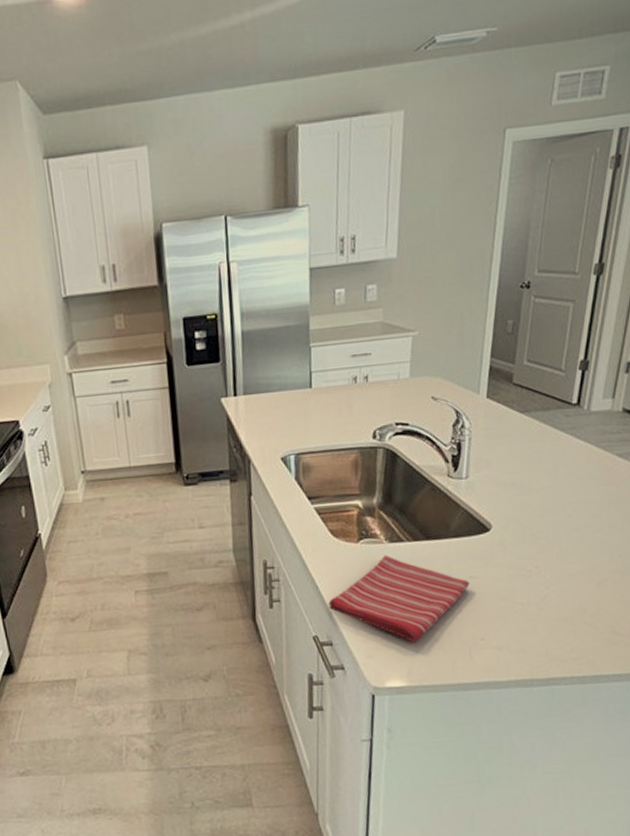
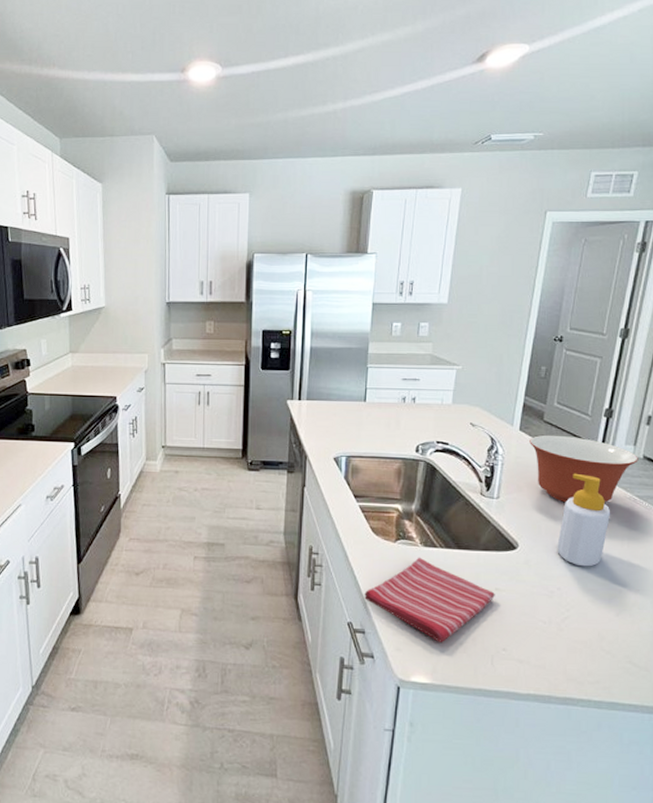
mixing bowl: none [498,397,617,473] -> present [529,435,638,503]
soap bottle: none [533,438,590,540] -> present [557,473,611,567]

